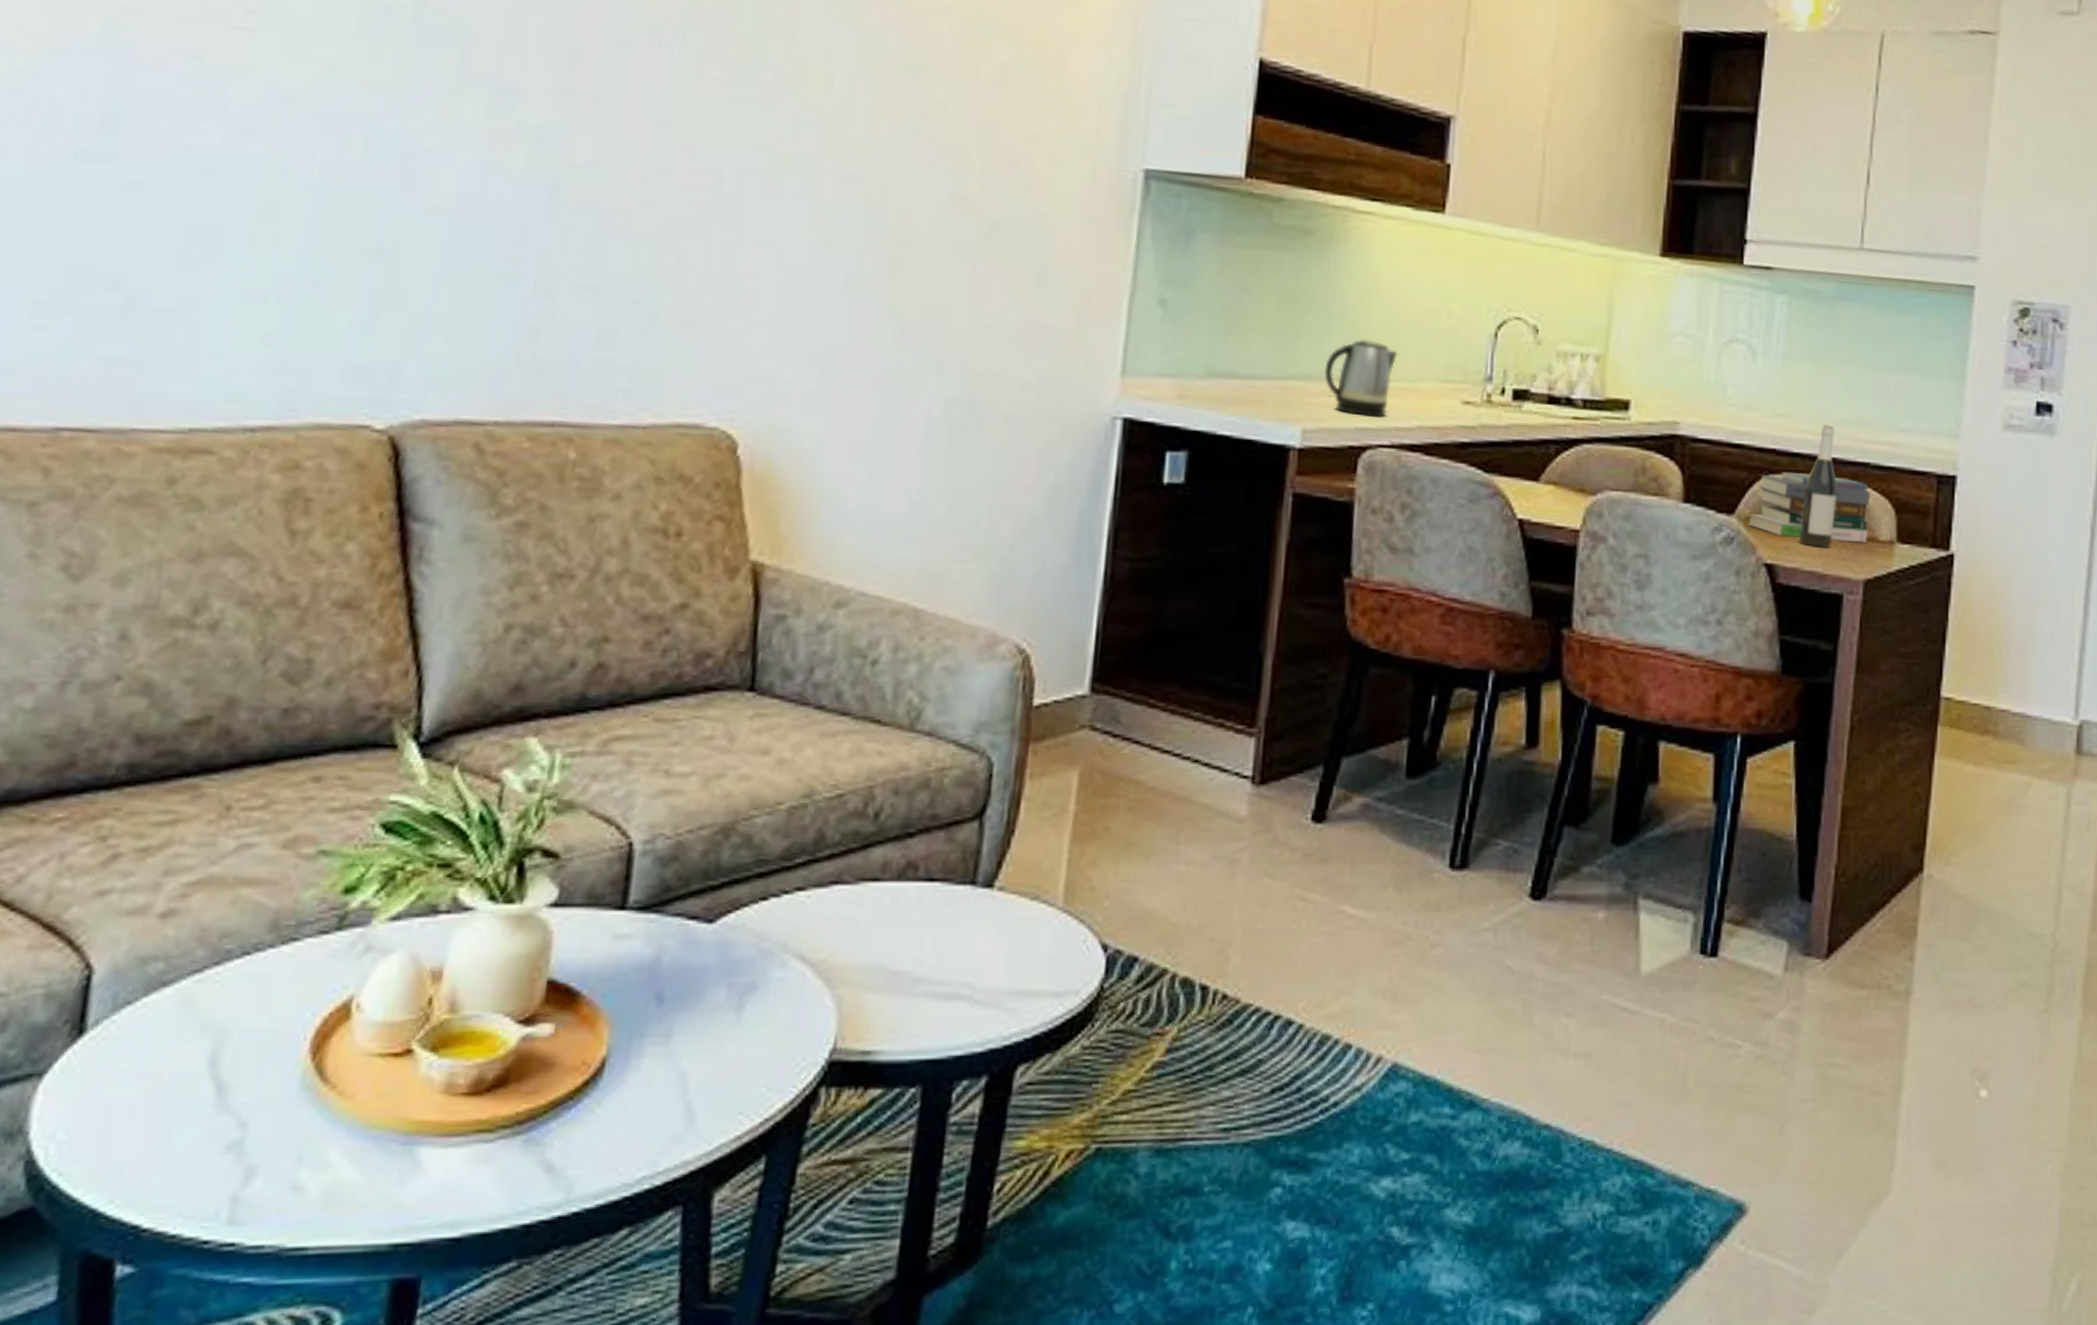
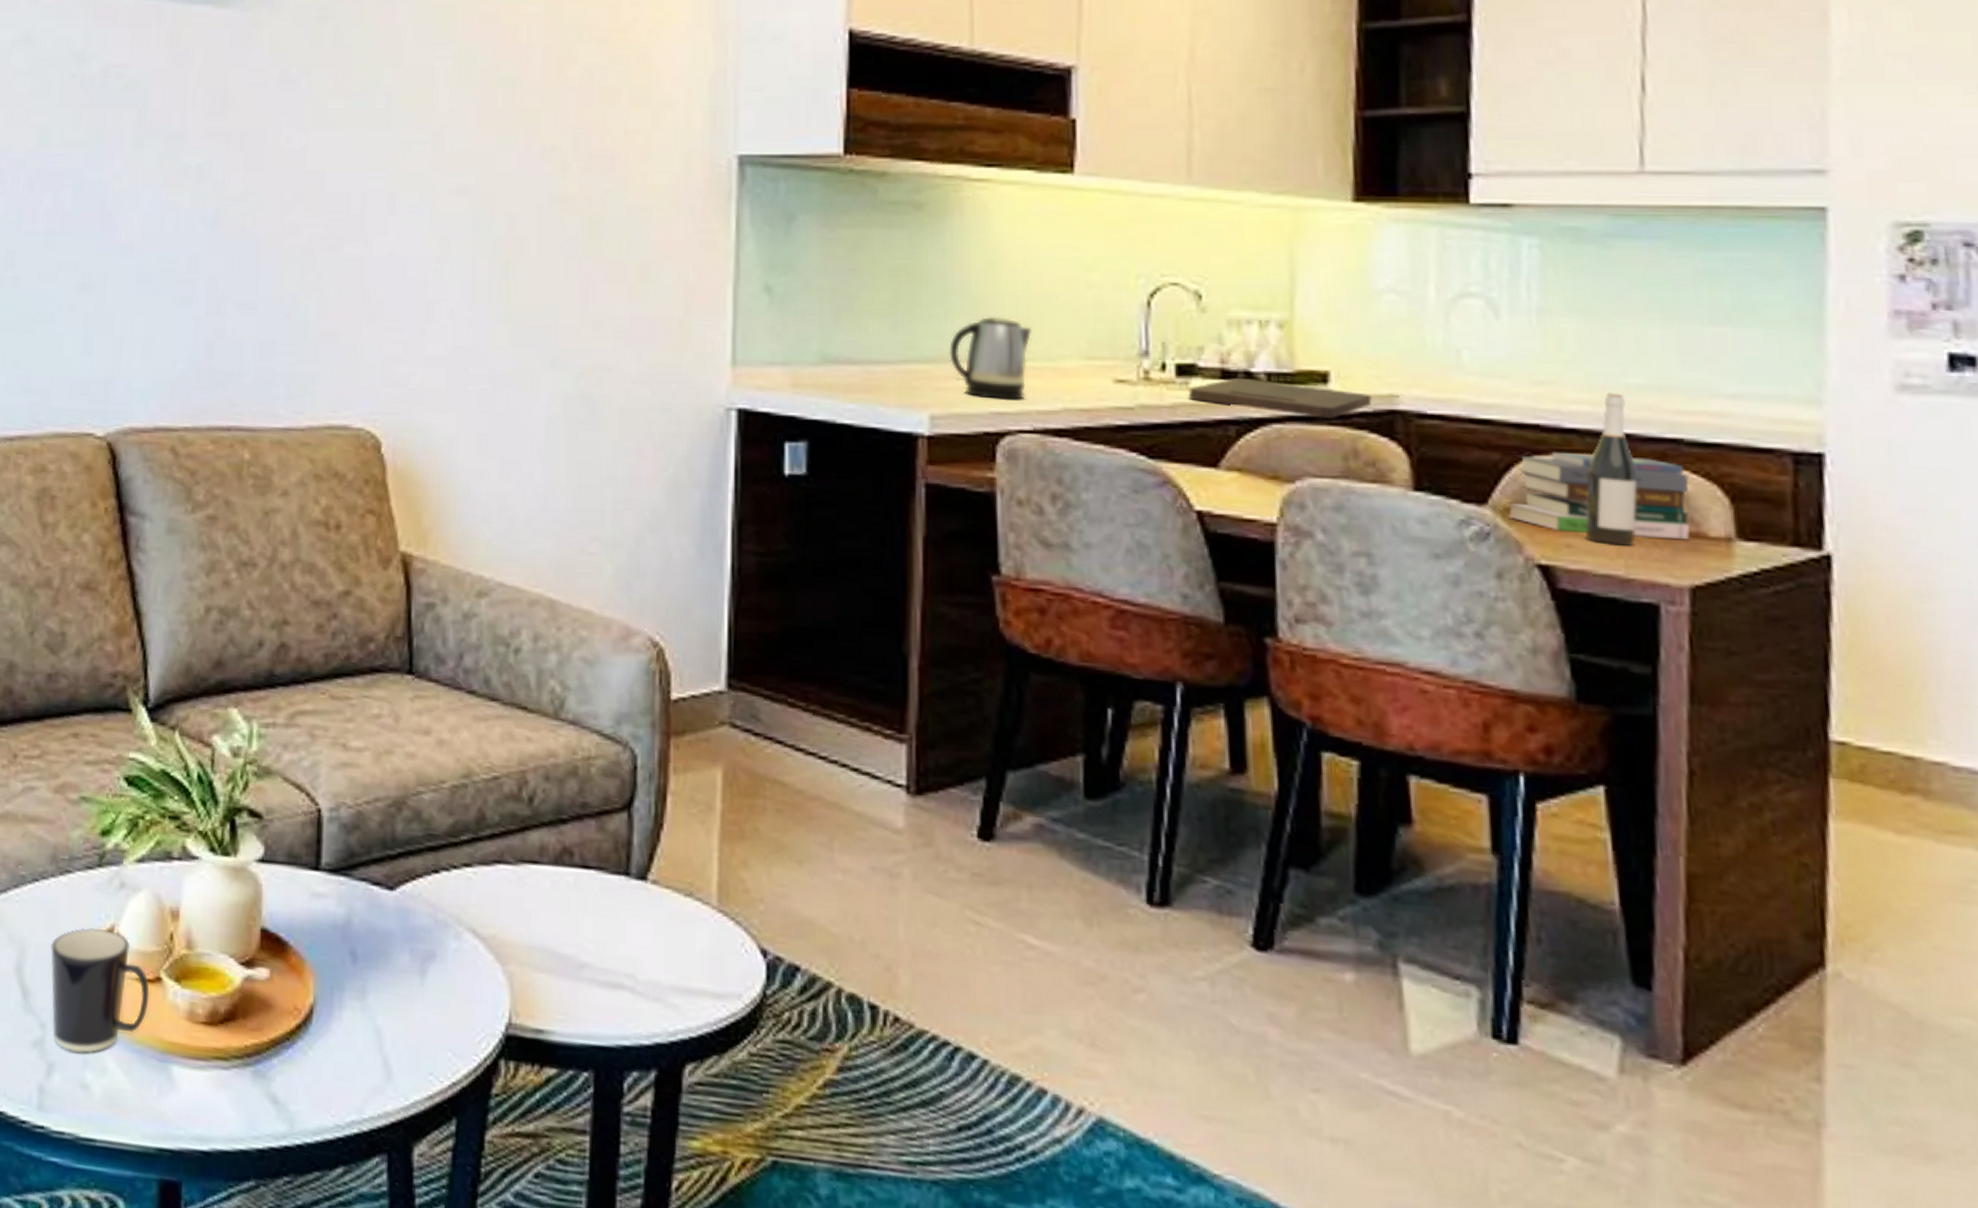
mug: none [255,1001,396,1151] -> present [50,928,150,1054]
cutting board: none [1521,402,1660,441] -> present [1189,377,1372,419]

